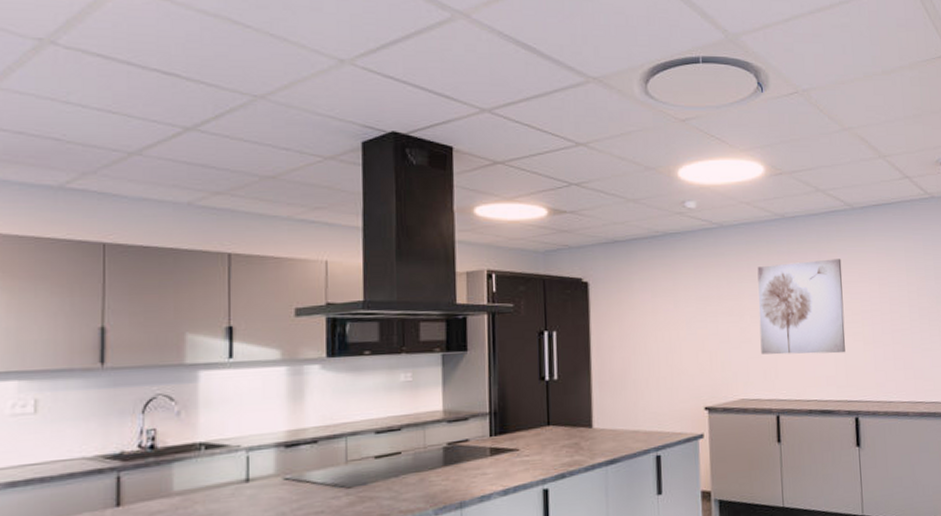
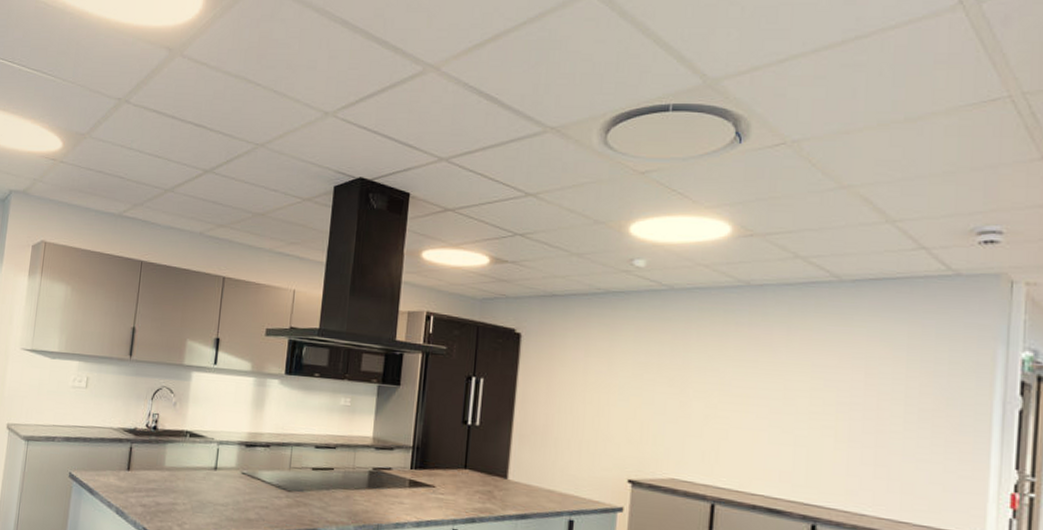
wall art: present [757,258,845,355] -> none [701,336,817,448]

